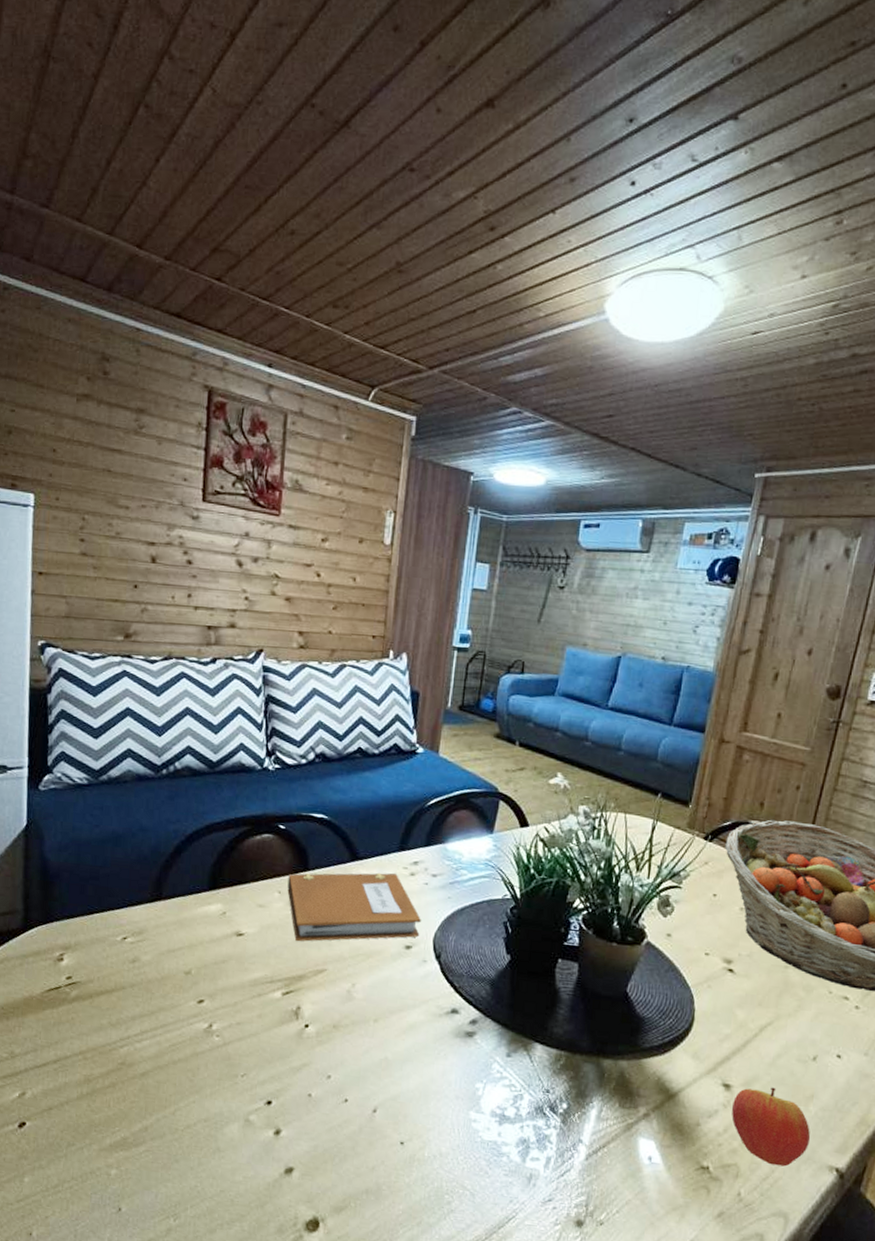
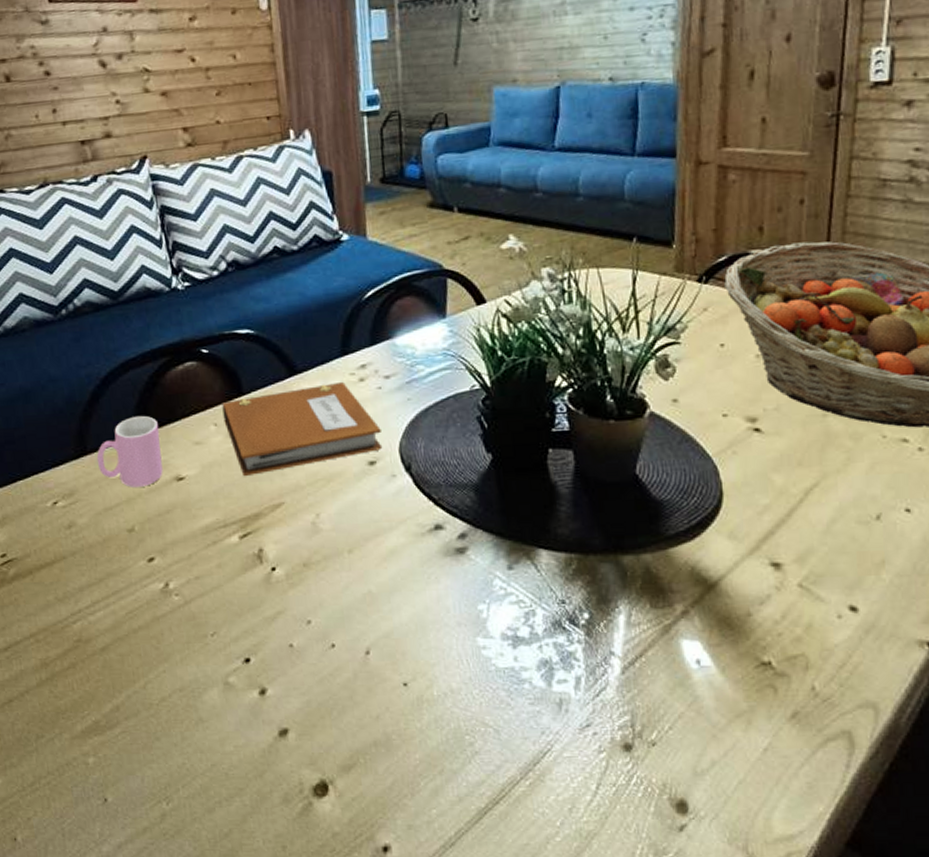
cup: none [169,873,229,936] -> present [96,416,163,487]
apple: present [731,1087,811,1167] -> none [787,558,890,649]

